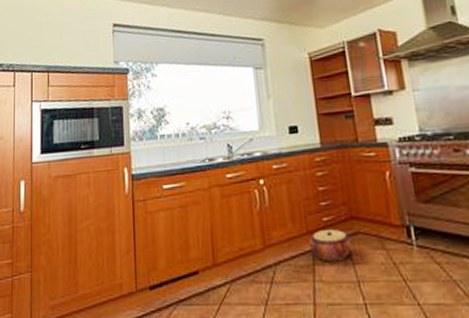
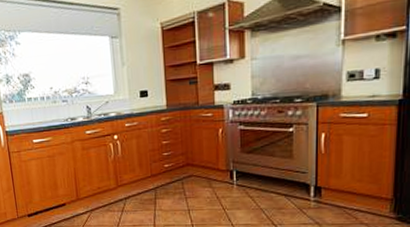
woven basket: present [309,230,354,262] -> none [152,173,187,197]

